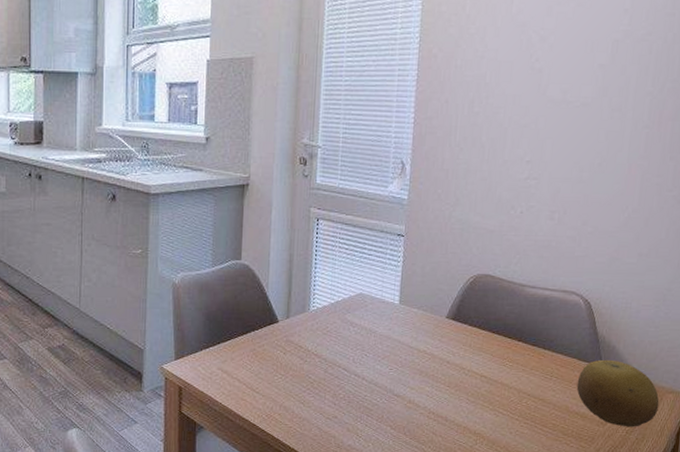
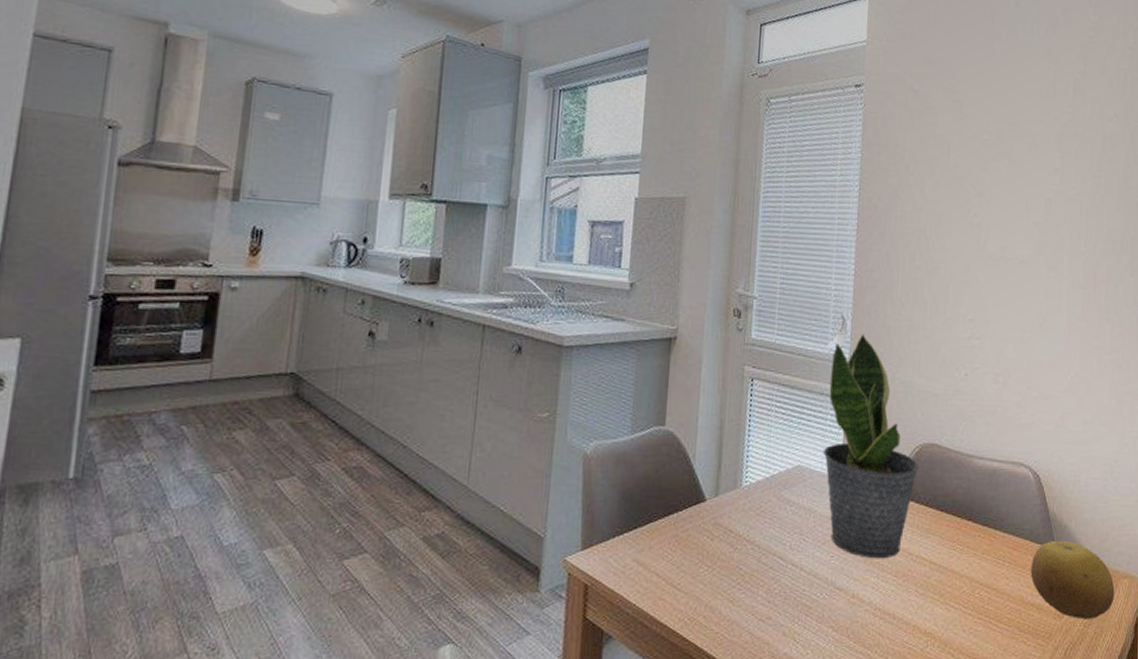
potted plant: none [382,177,473,372] -> present [822,334,920,559]

